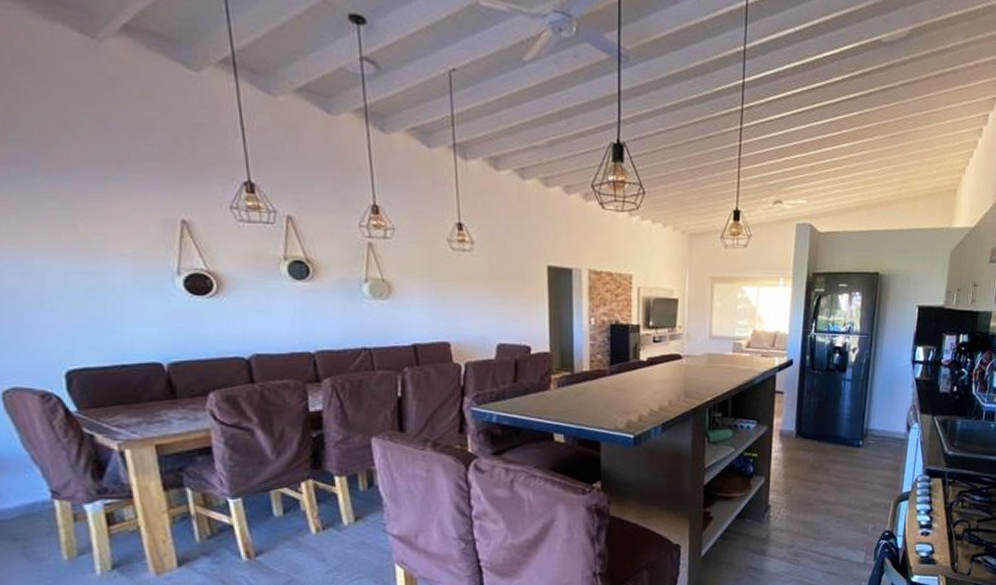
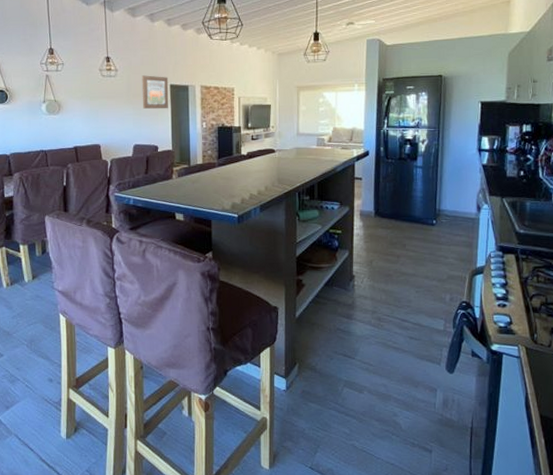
wall art: none [508,251,546,299] -> present [142,75,169,109]

